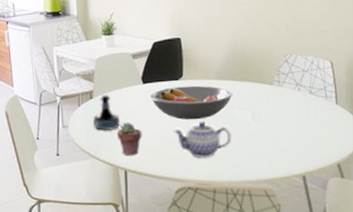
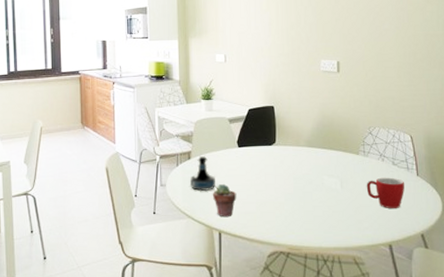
fruit bowl: present [150,85,233,120] -> none [245,151,322,185]
teapot: present [173,122,231,158] -> none [266,187,321,223]
mug: none [280,107,321,139] -> present [366,177,404,208]

